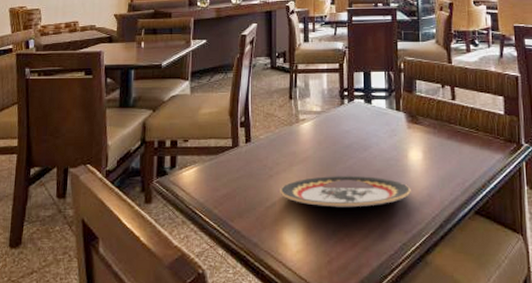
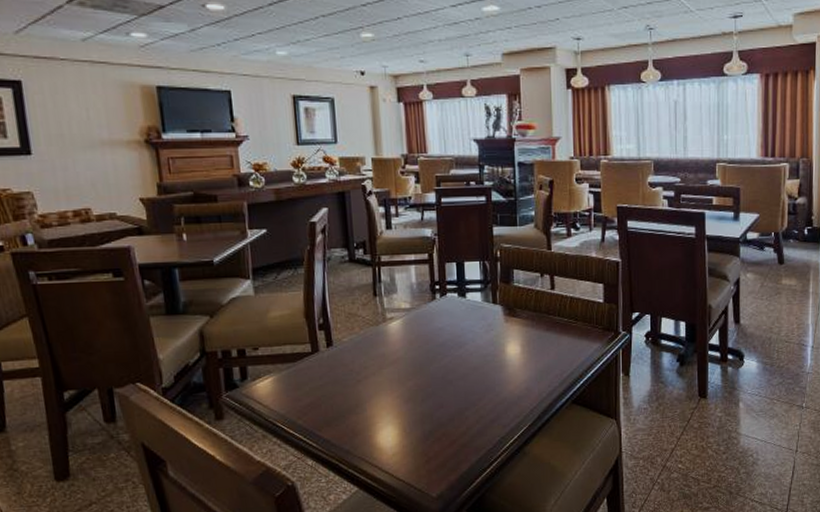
plate: present [280,176,411,208] -> none [370,374,509,408]

